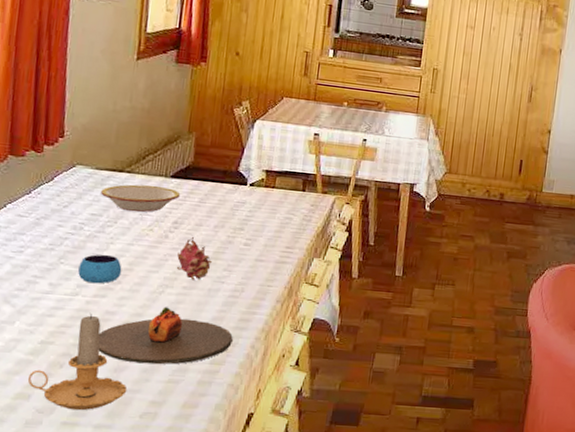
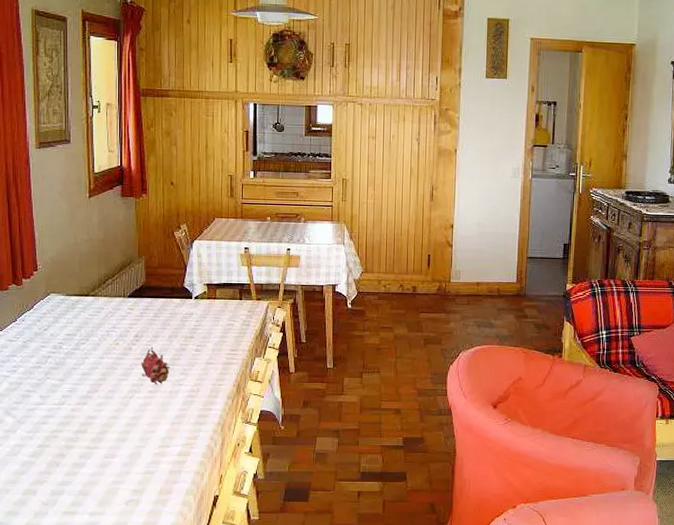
candle: present [27,312,128,411] -> none [32,418,113,501]
mug: present [78,254,122,284] -> none [62,368,97,394]
plate: present [98,307,233,365] -> none [84,409,194,459]
bowl: present [101,184,181,213] -> none [73,305,138,330]

